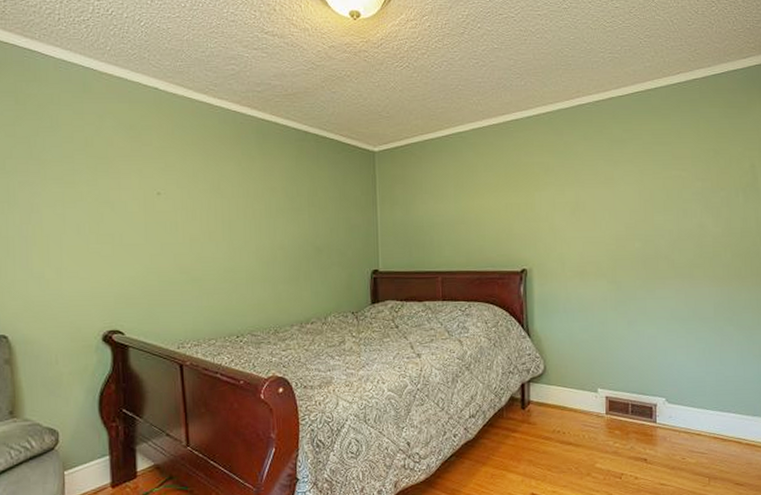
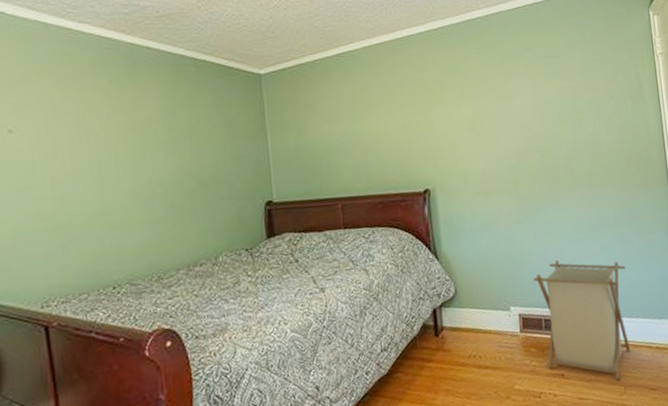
laundry basket: none [624,347,721,472] -> present [533,259,630,381]

